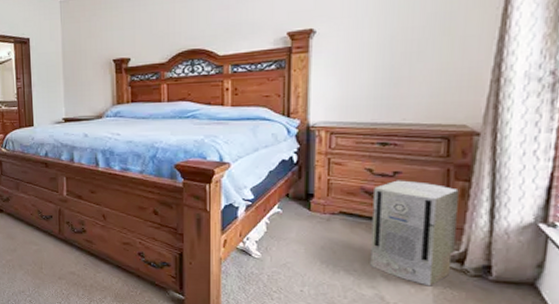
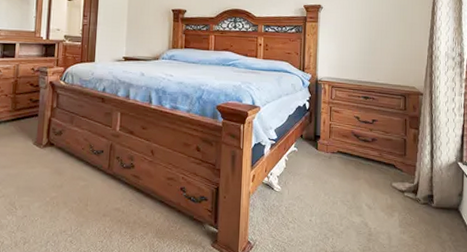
air purifier: present [370,180,459,287] -> none [358,126,412,213]

